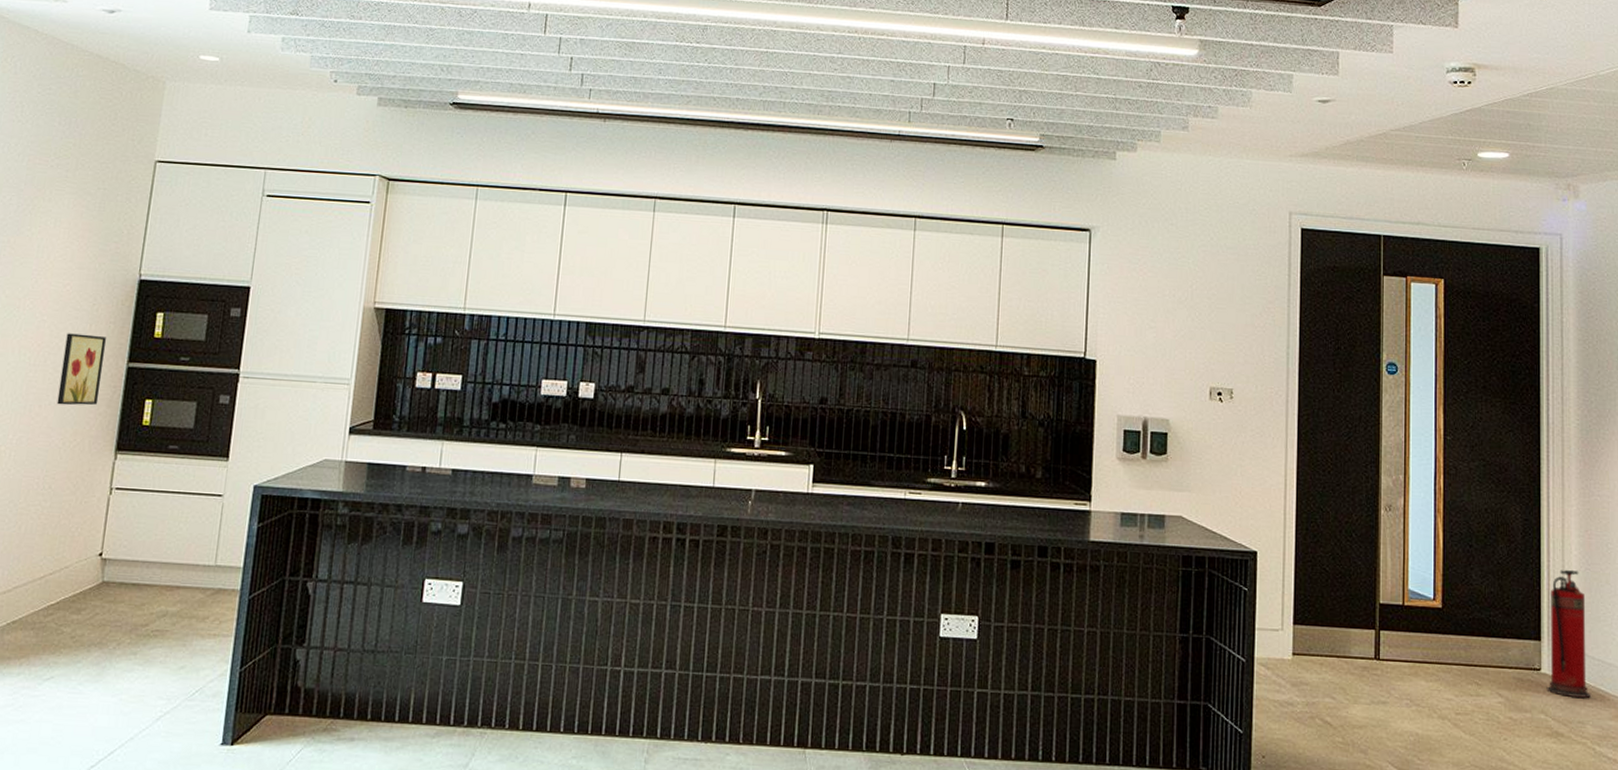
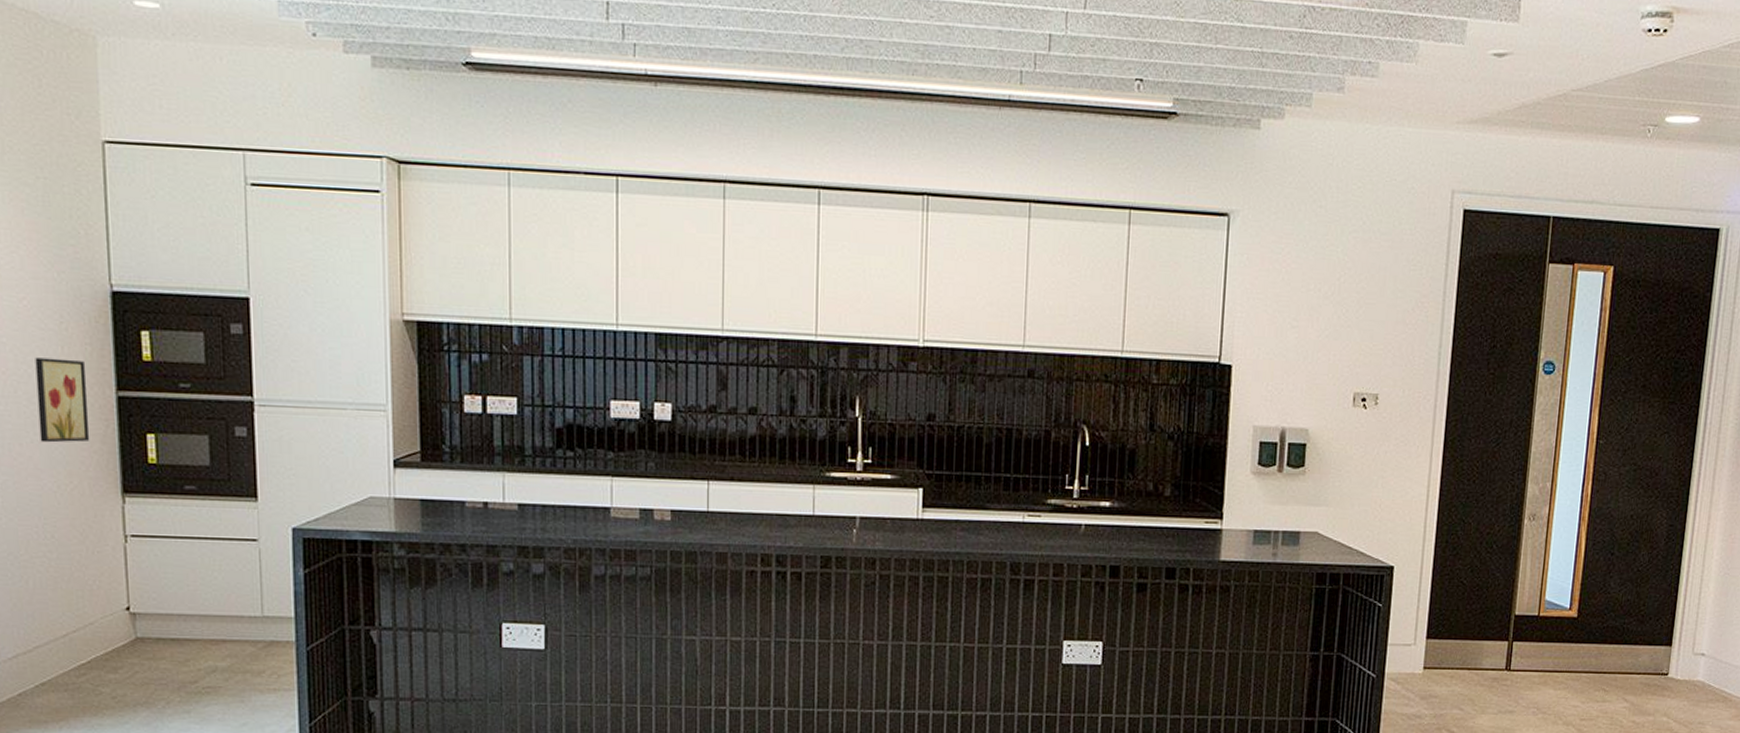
fire extinguisher: present [1546,569,1592,698] -> none [1671,574,1721,700]

